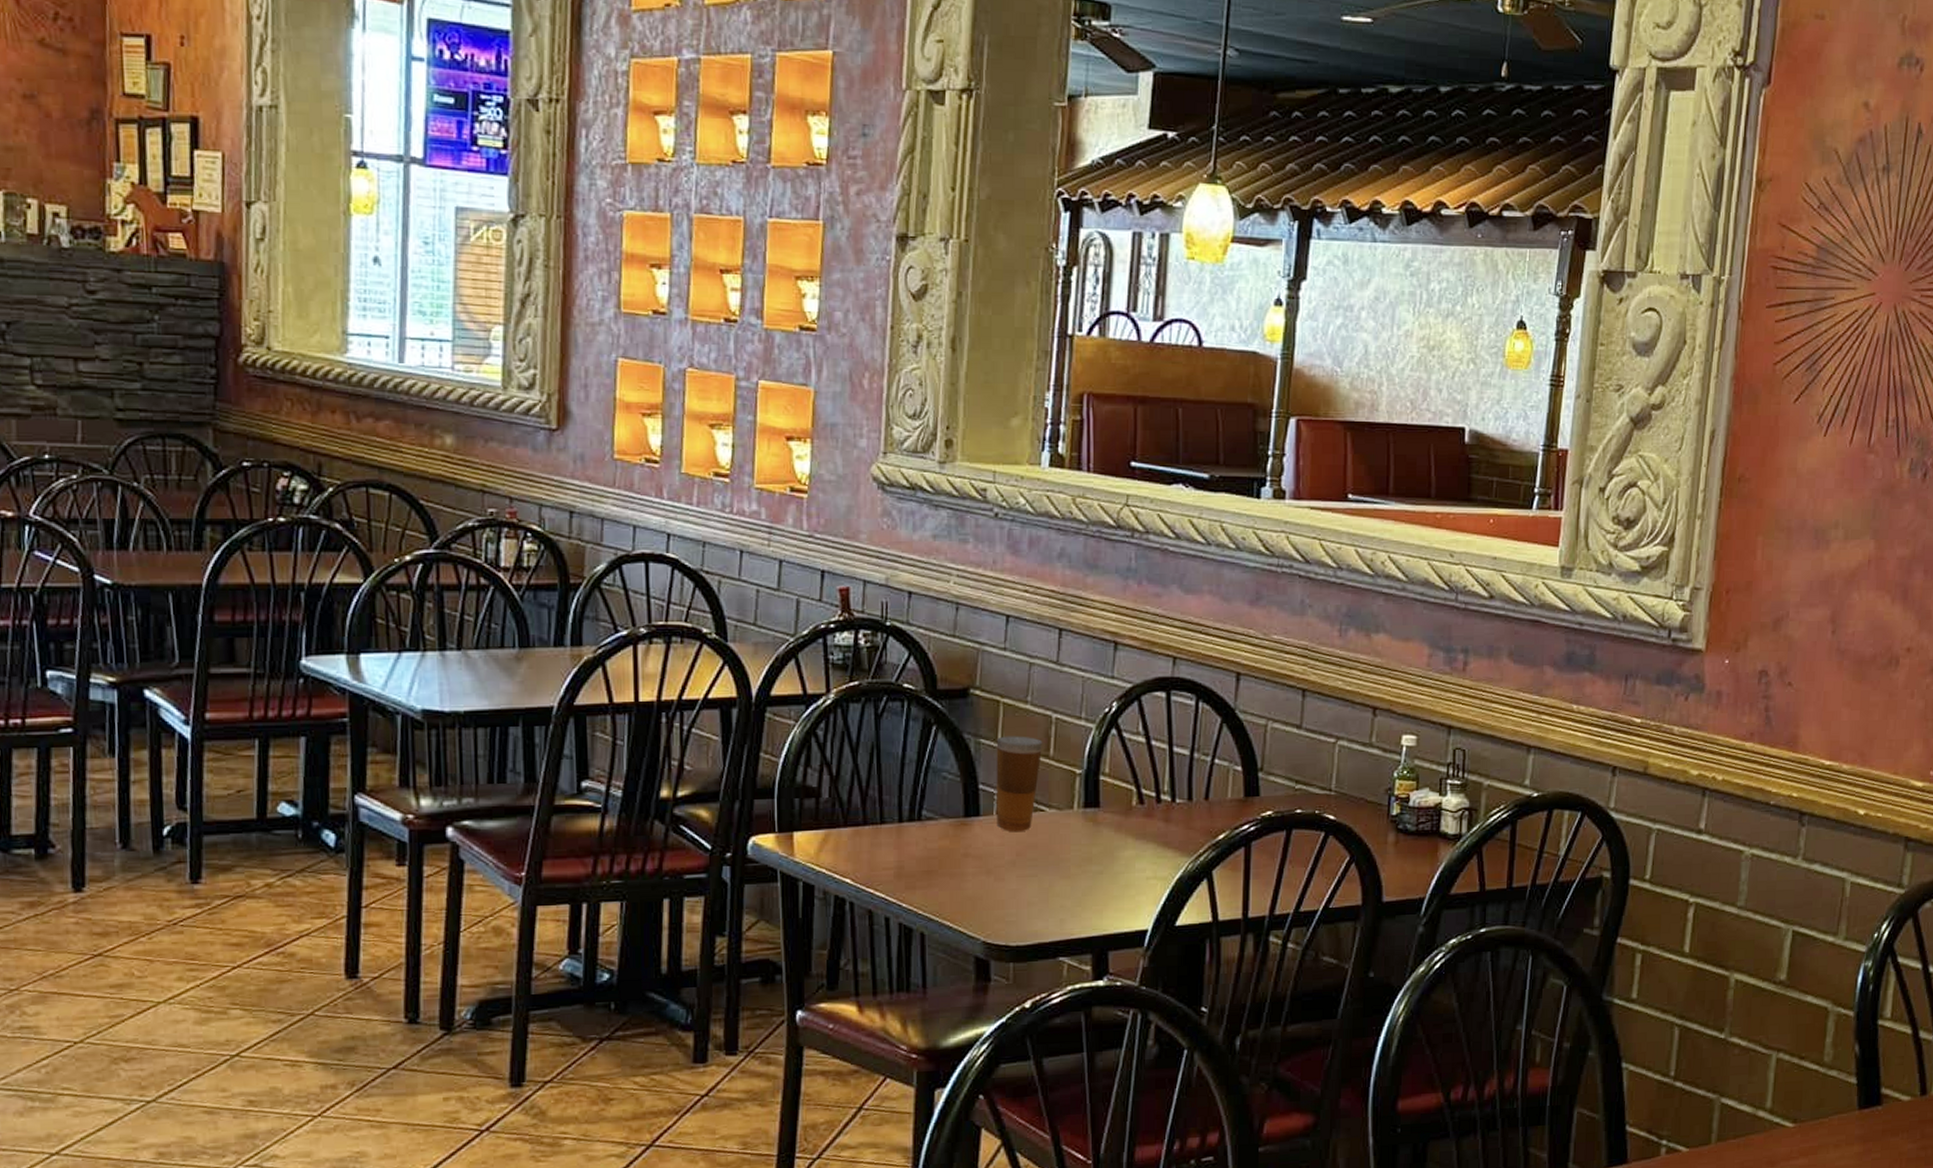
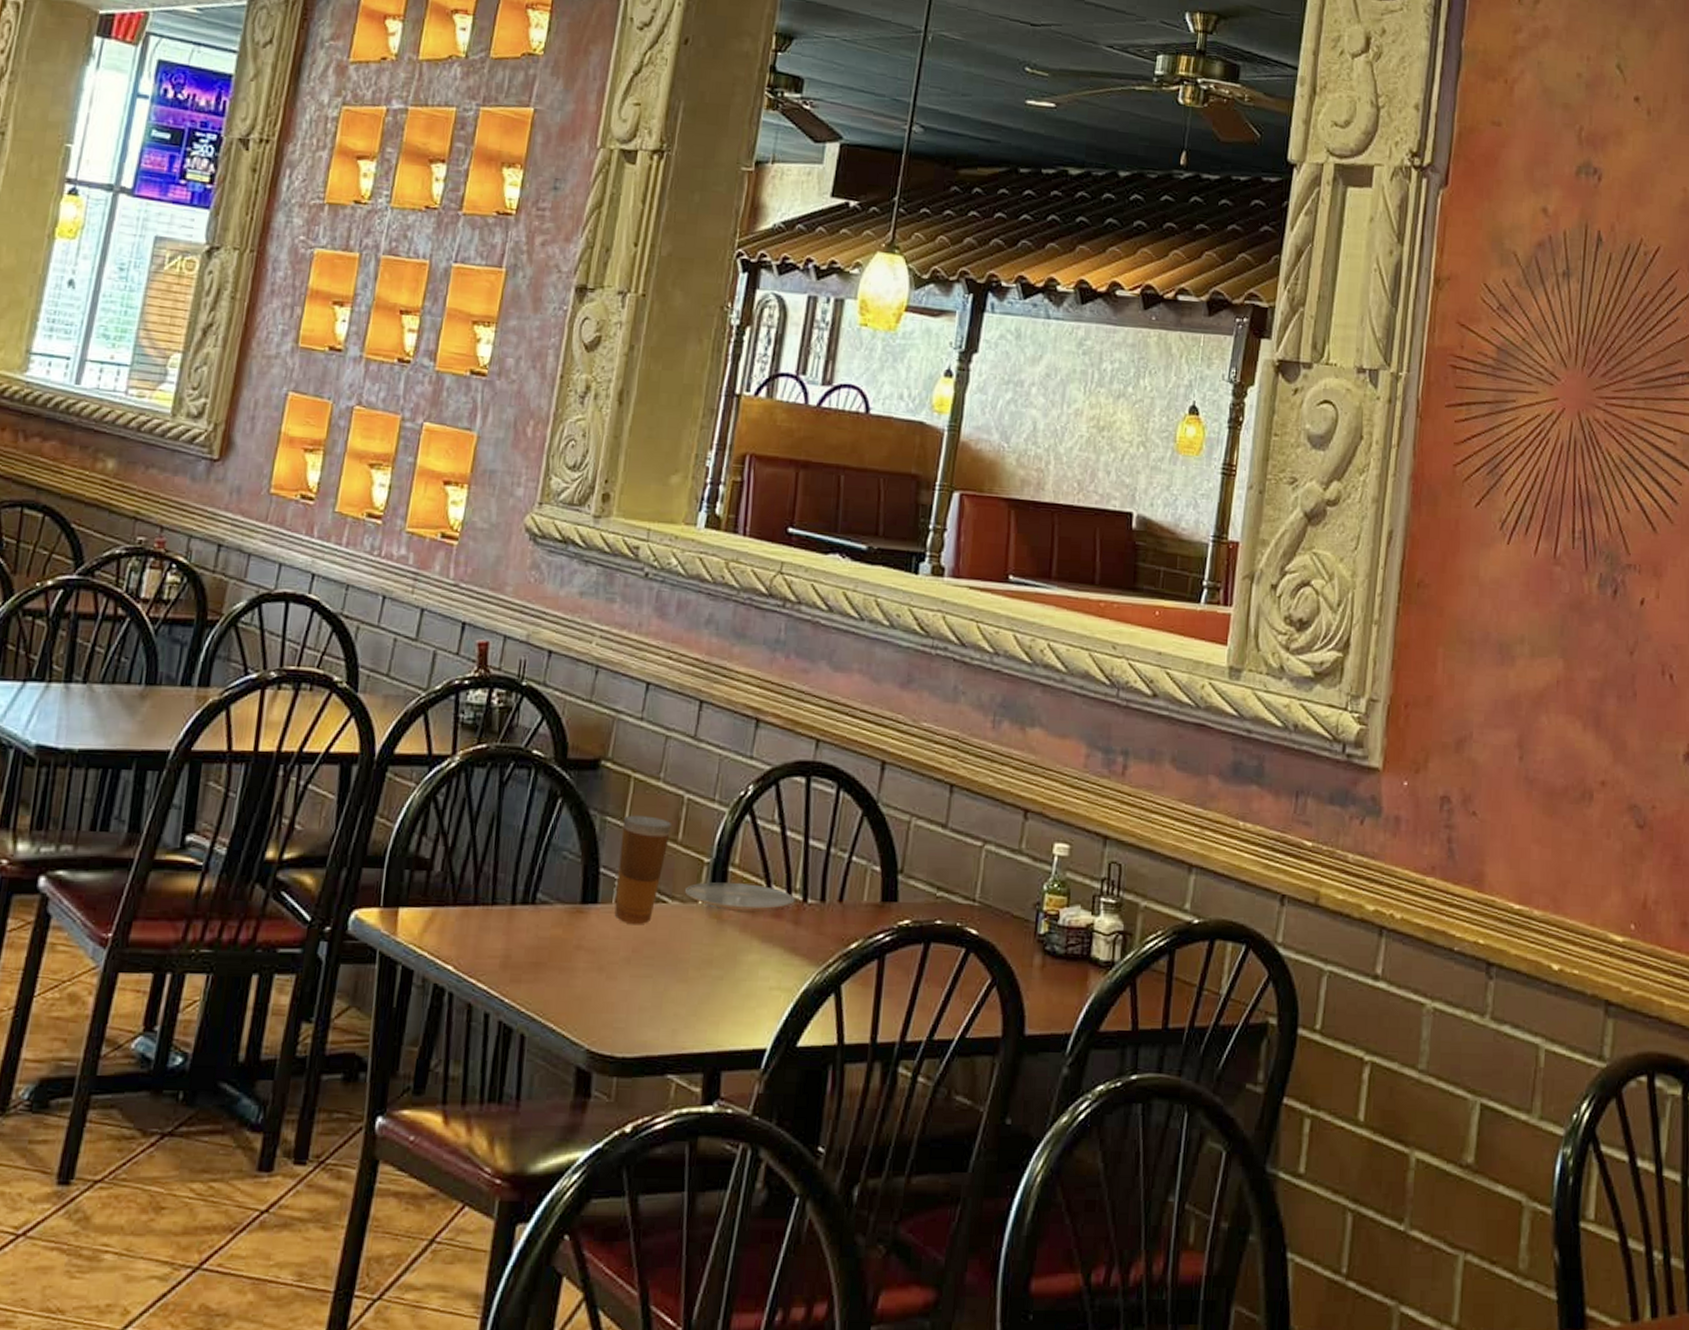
plate: none [1060,789,1164,814] -> present [684,882,795,912]

